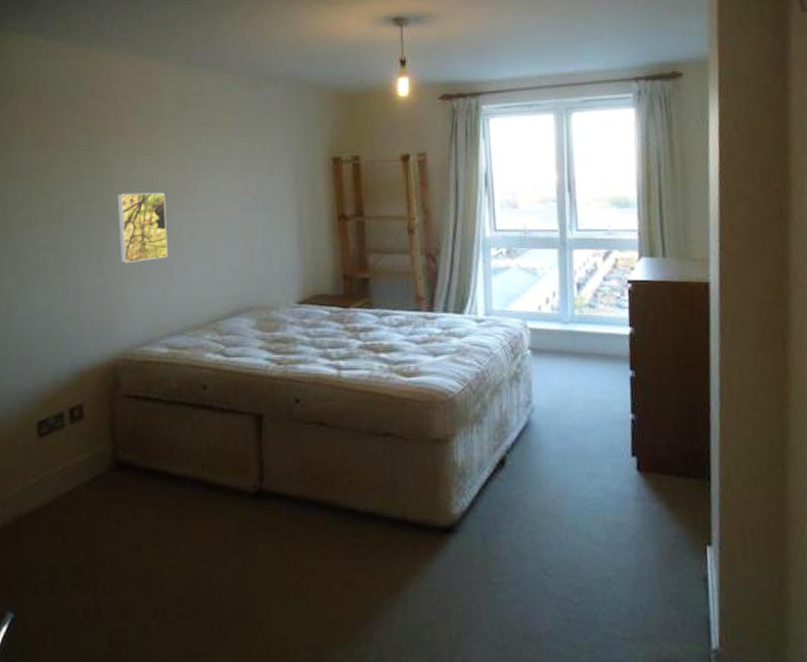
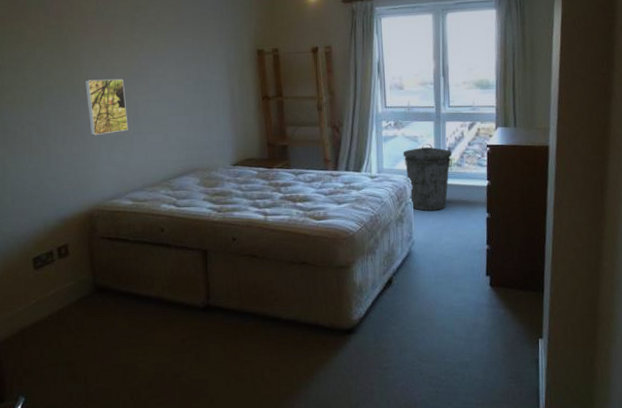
trash can: none [518,277,583,366] -> present [403,143,452,211]

